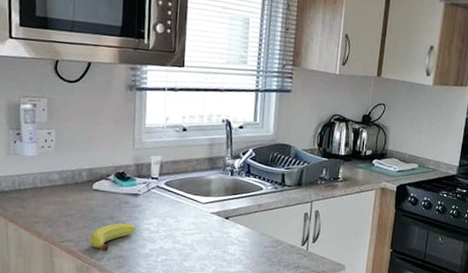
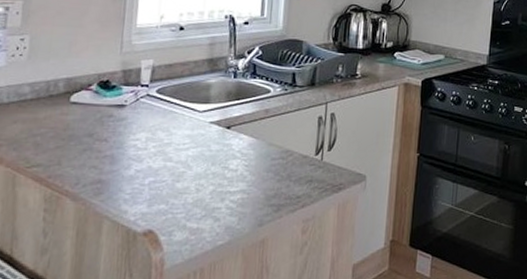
fruit: present [89,222,136,252] -> none [62,140,120,177]

